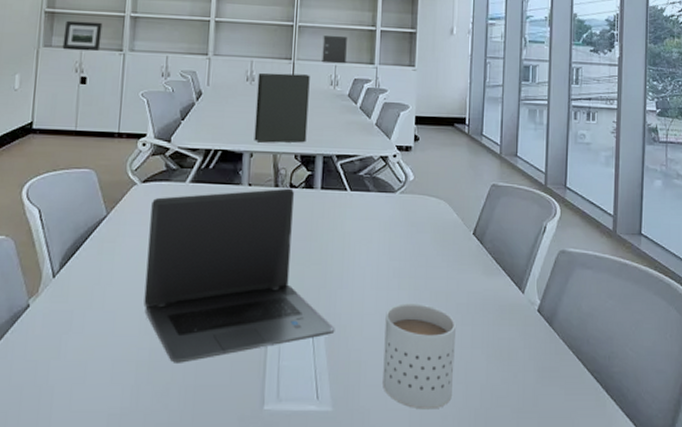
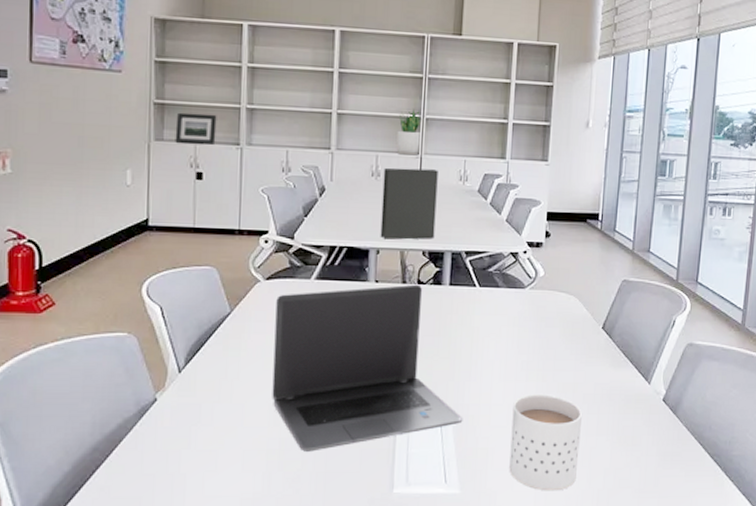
planter: none [270,17,294,61] -> present [396,109,421,156]
binder: present [322,35,347,63] -> none [450,128,477,157]

